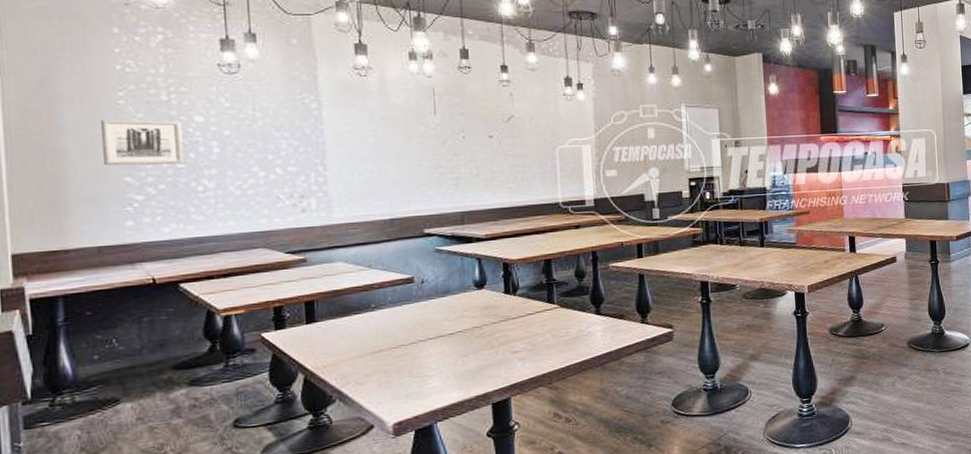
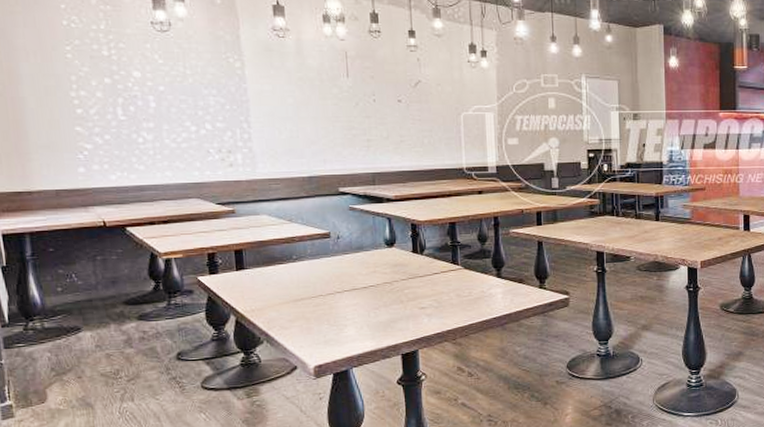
wall art: present [101,119,184,166] -> none [53,72,125,117]

